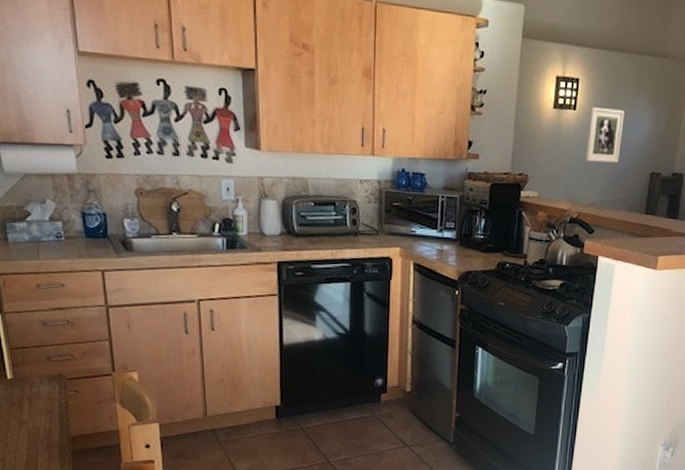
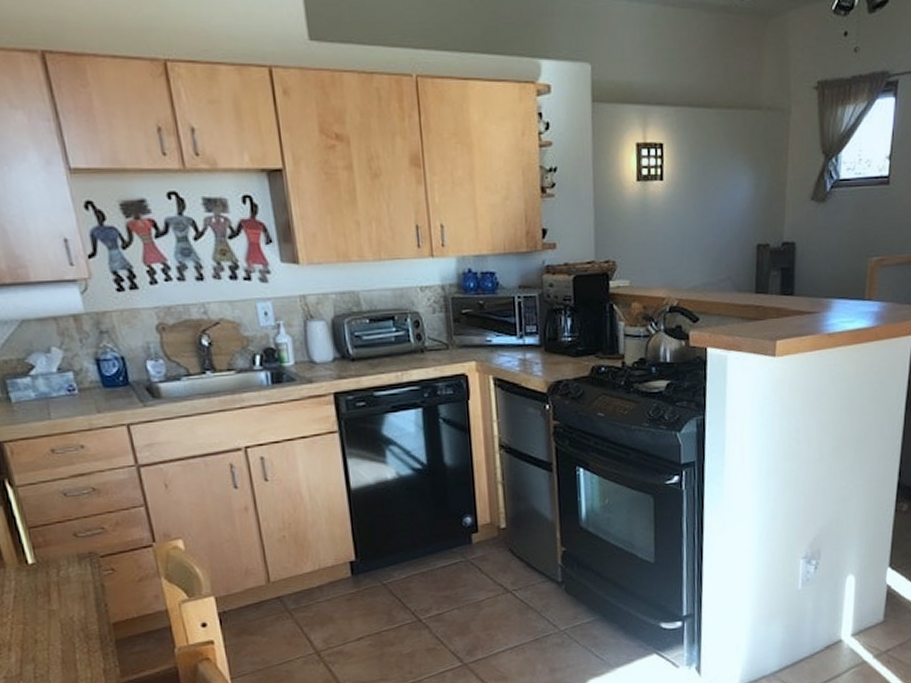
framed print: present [585,107,625,163] -> none [679,174,720,238]

